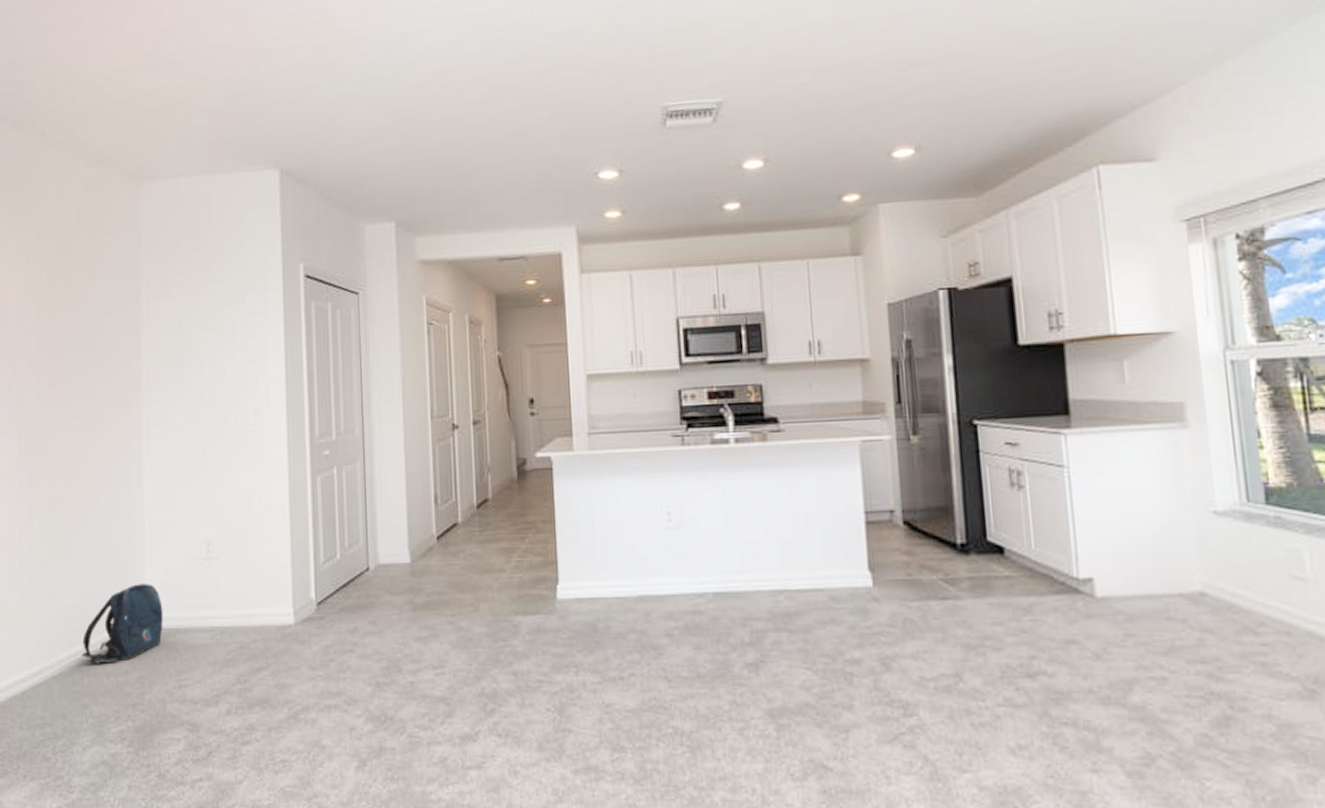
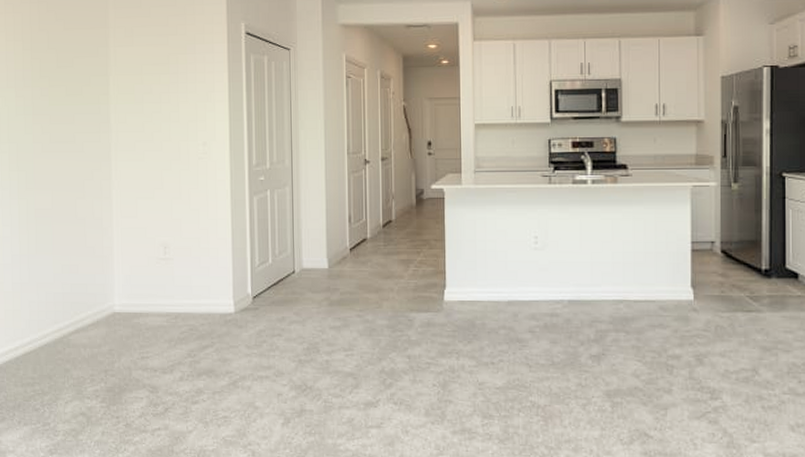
backpack: present [81,584,163,664] -> none [63,277,129,338]

